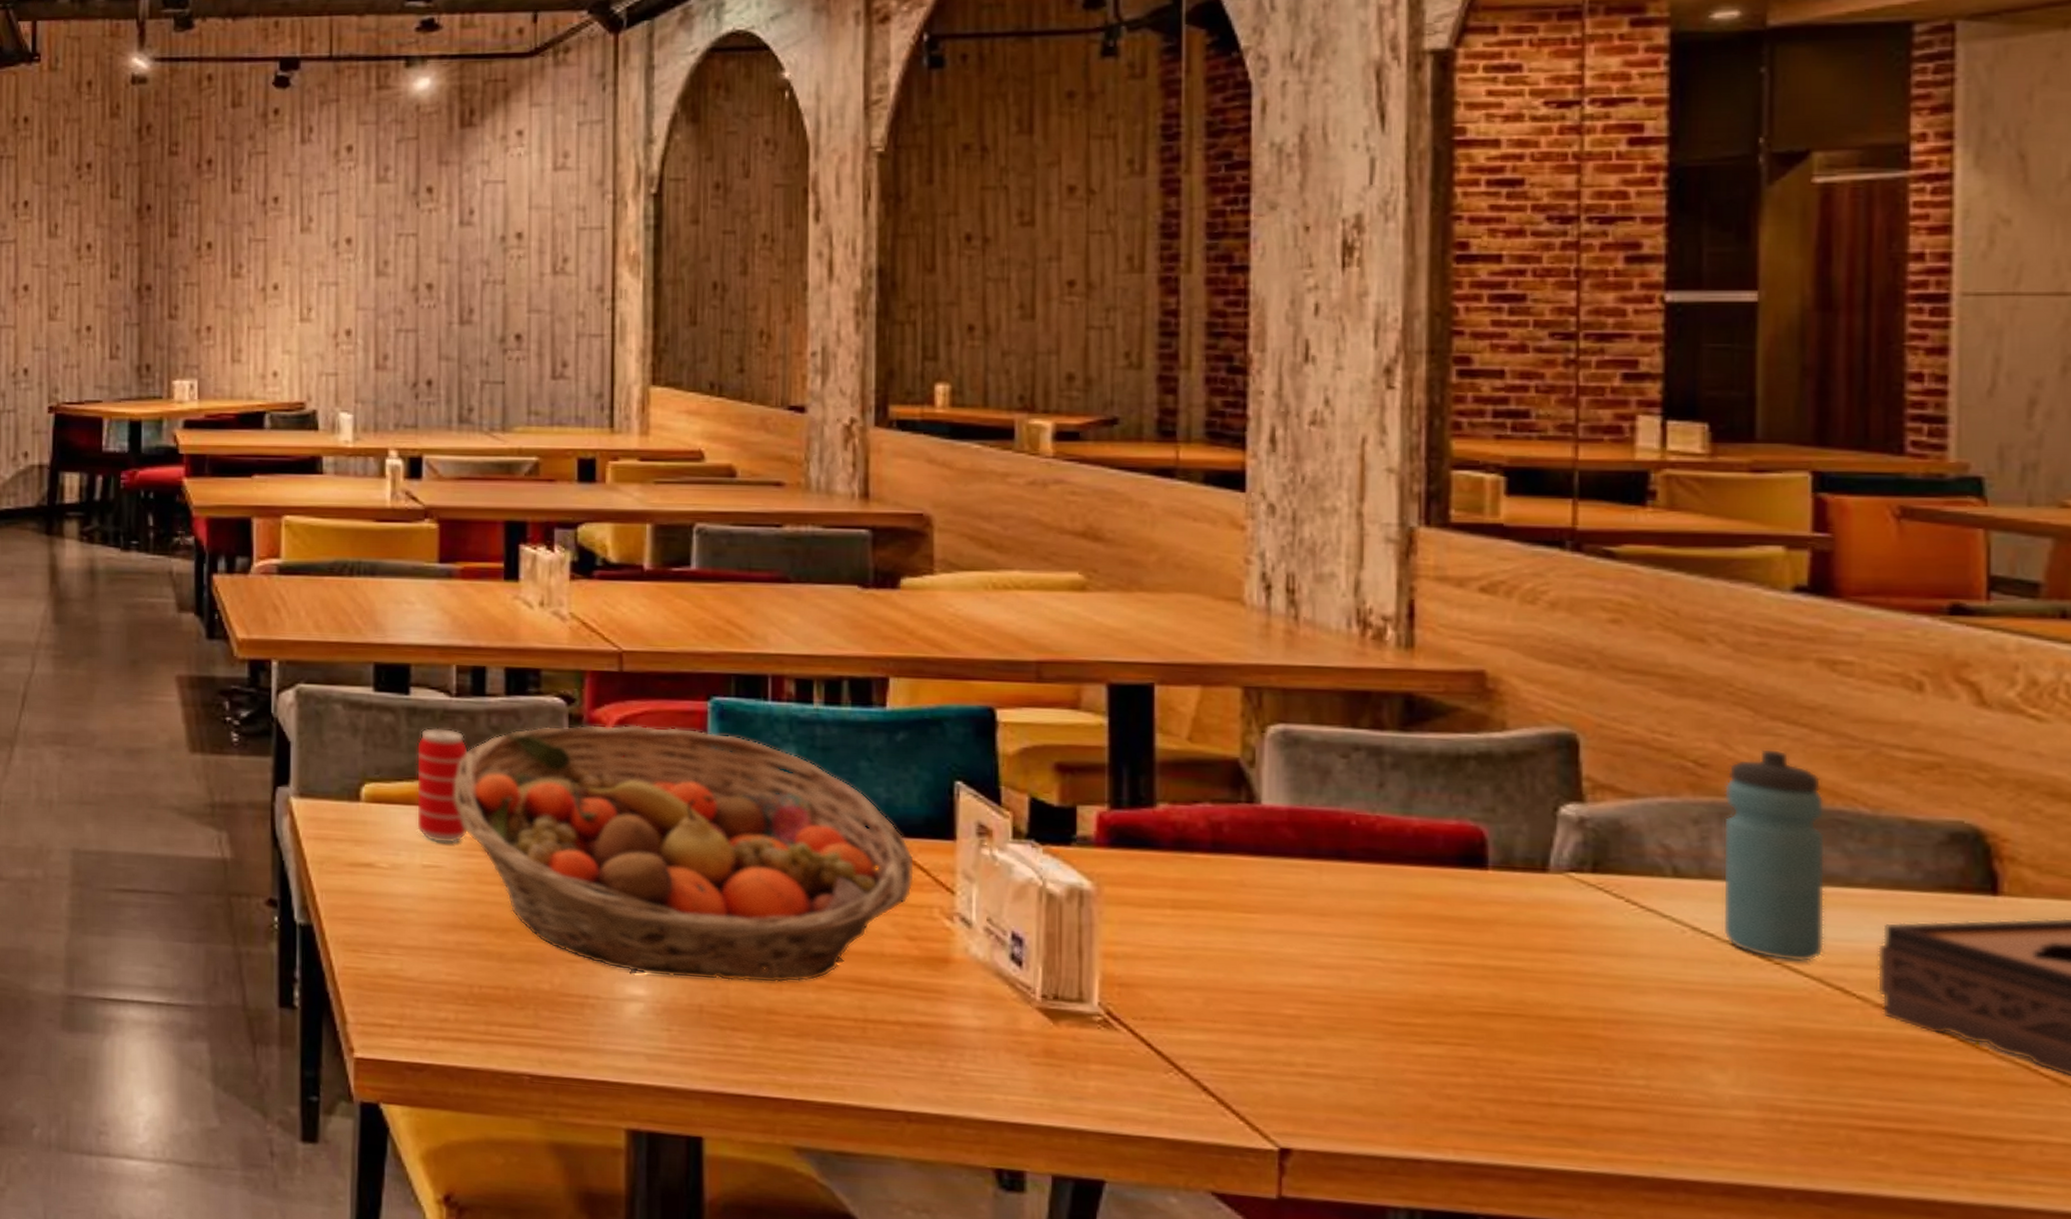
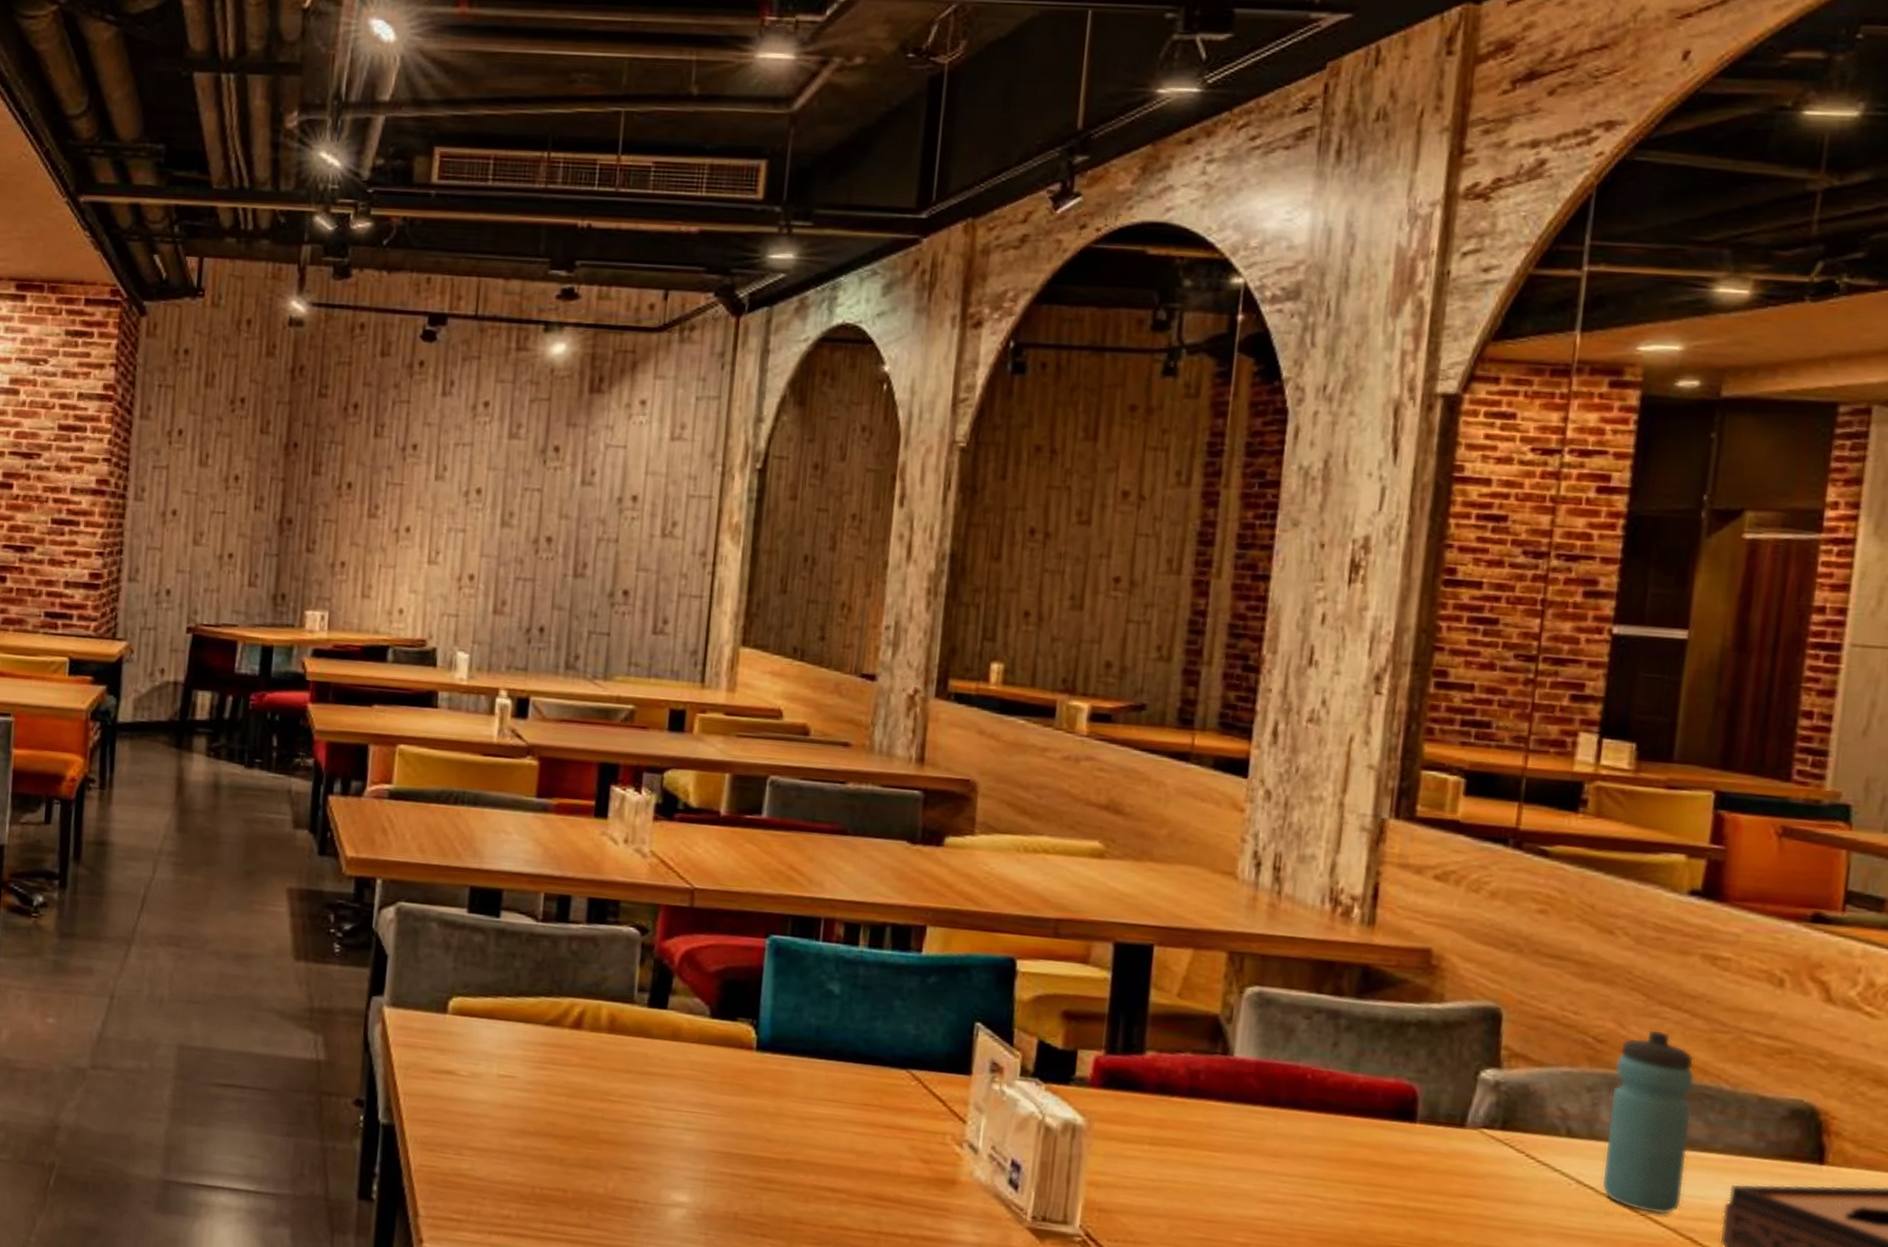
beverage can: present [416,727,468,844] -> none [496,949,549,1057]
fruit basket: present [454,724,915,983] -> none [532,953,934,1196]

